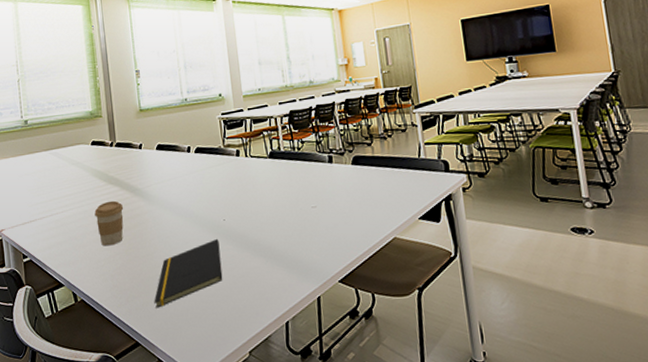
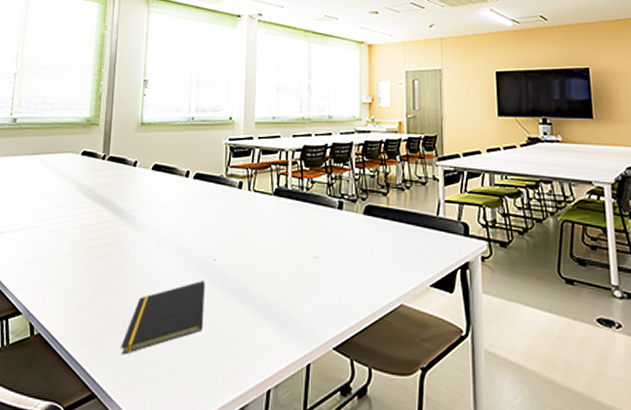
coffee cup: present [94,200,124,246] -> none [71,221,105,274]

